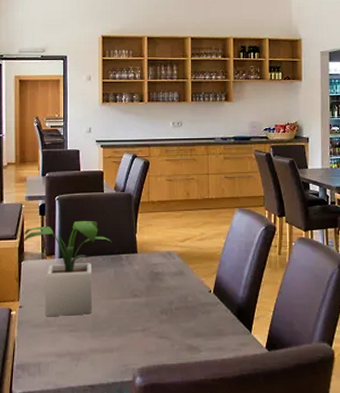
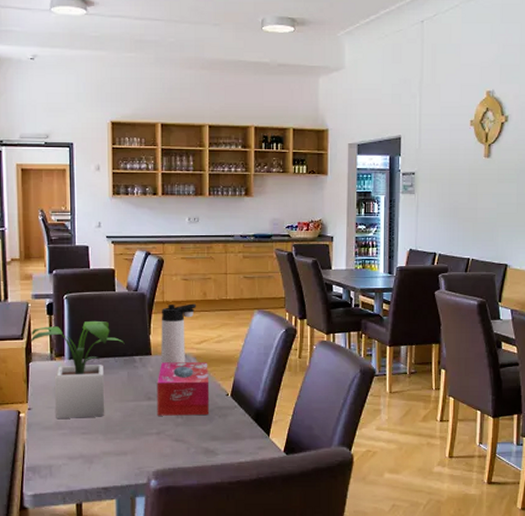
tissue box: none [142,260,193,313] -> present [157,362,210,416]
thermos bottle: none [146,203,181,261] -> present [161,303,197,363]

